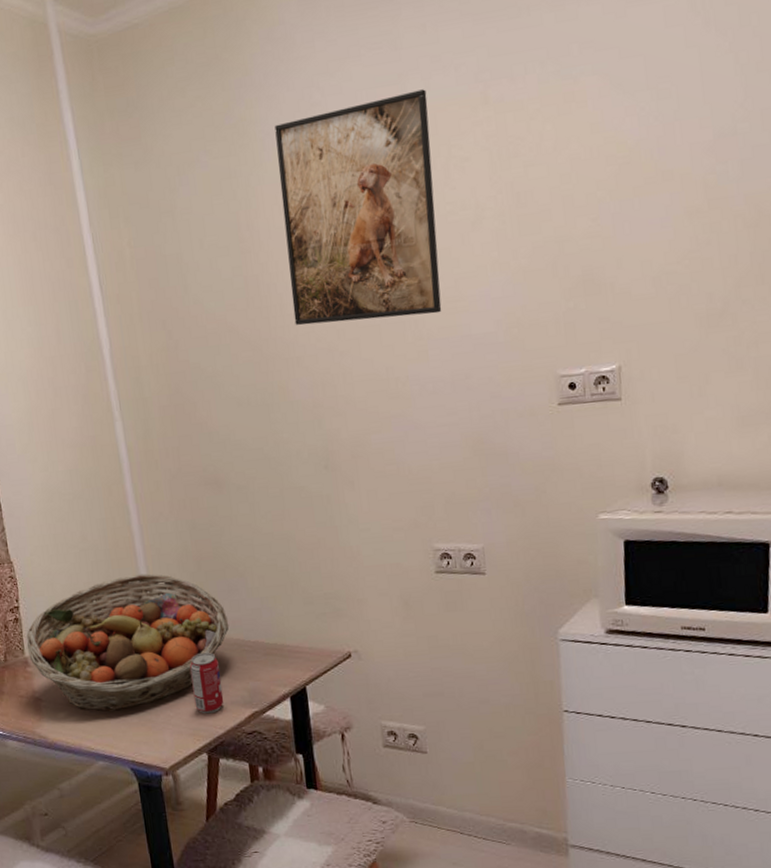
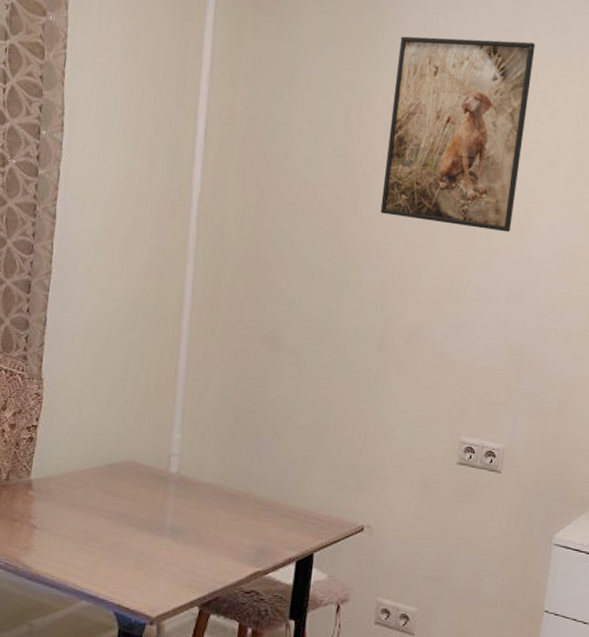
fruit basket: present [26,573,229,711] -> none [34,414,253,550]
beverage can: present [190,652,224,714] -> none [198,503,233,567]

